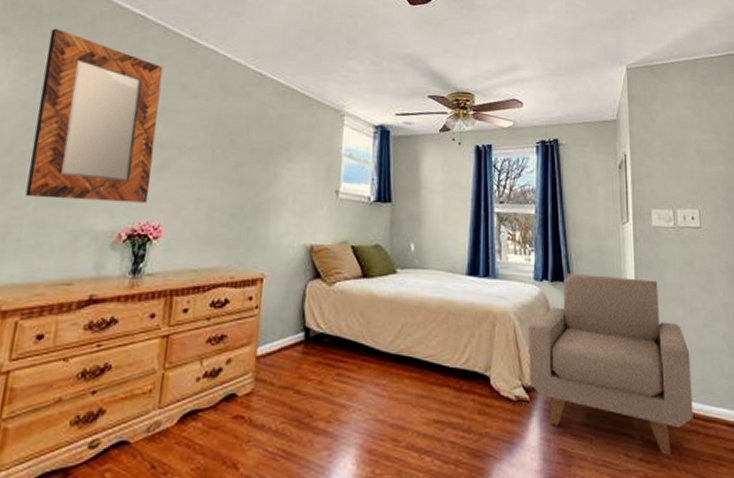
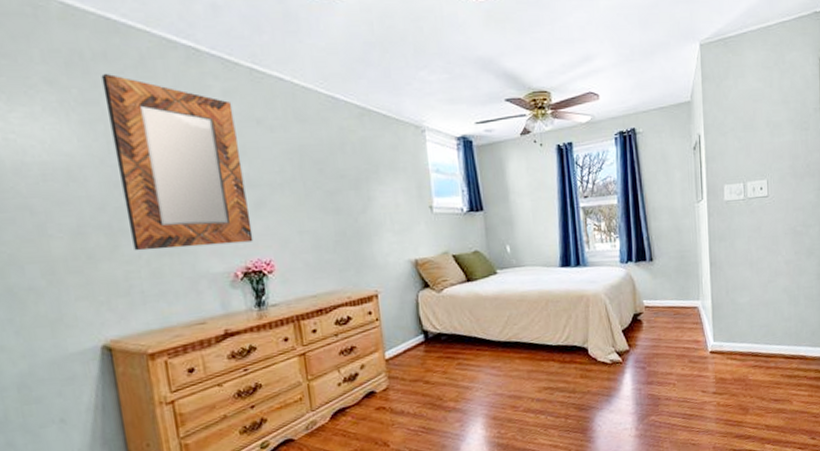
armchair: present [529,274,693,455] -> none [618,249,757,387]

